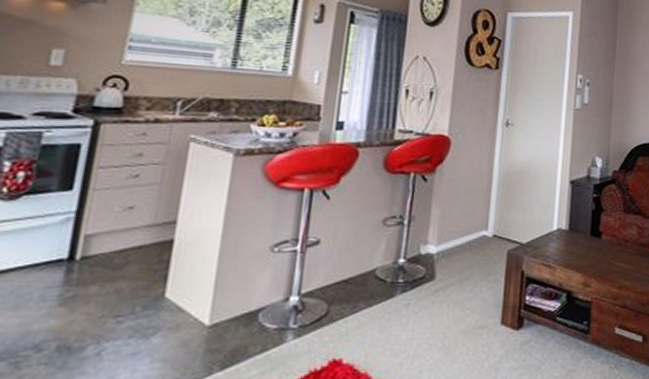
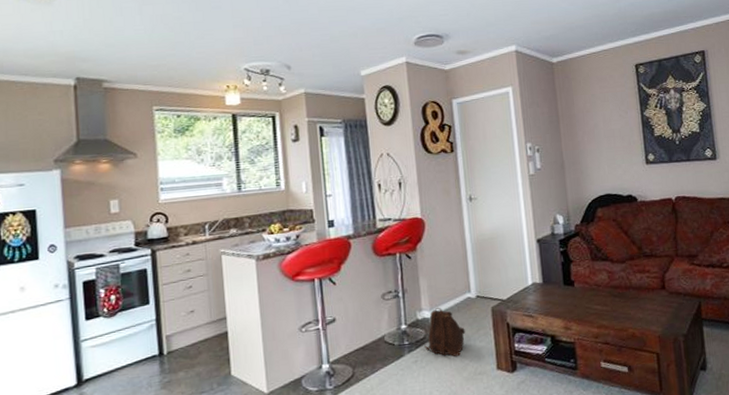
backpack: none [421,242,473,303] -> present [424,307,466,356]

